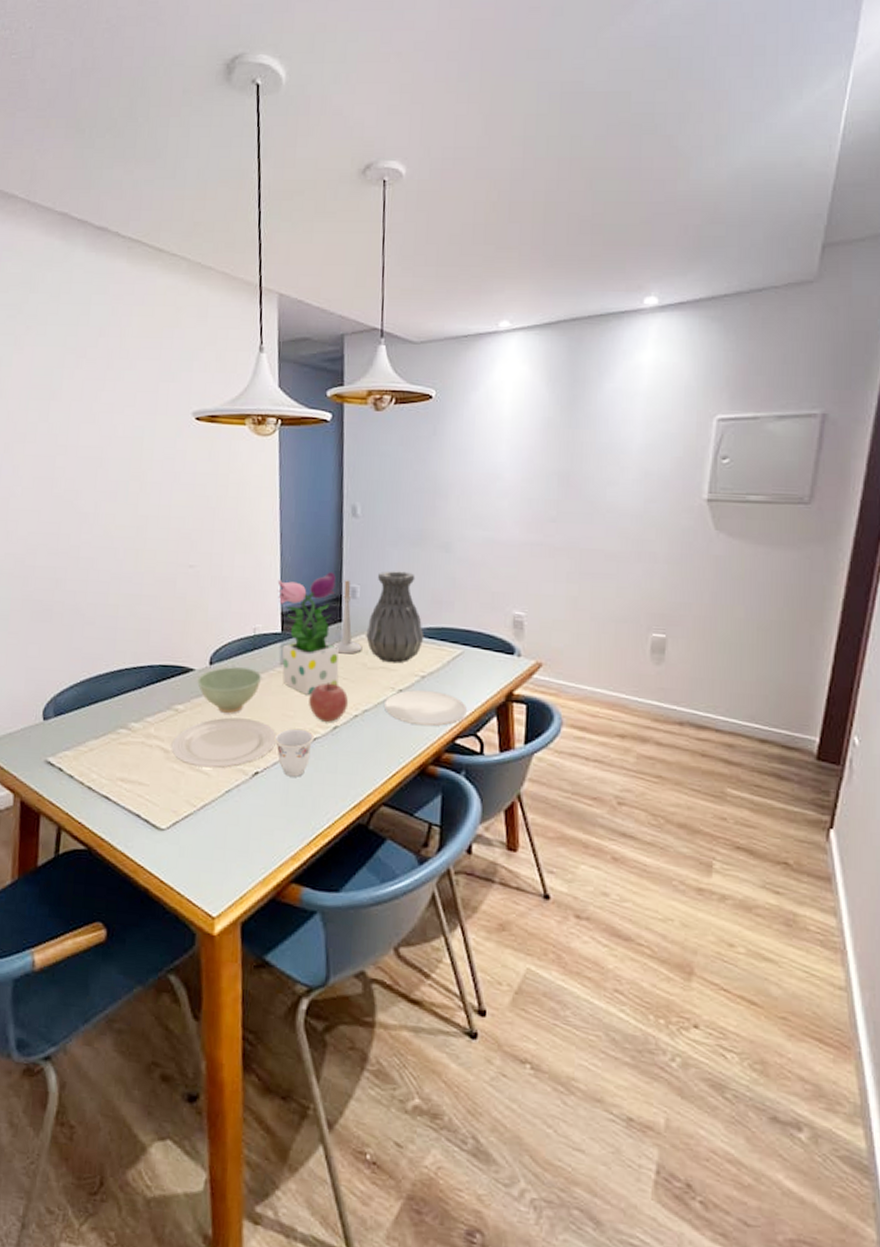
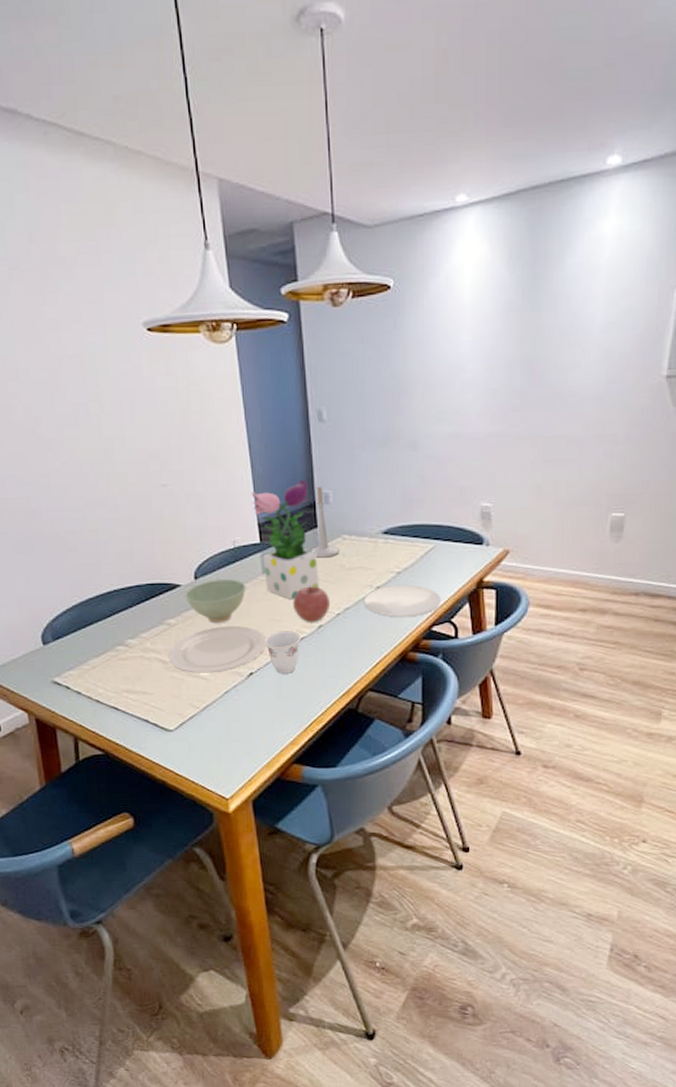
vase: present [366,571,424,664] -> none [342,473,398,563]

